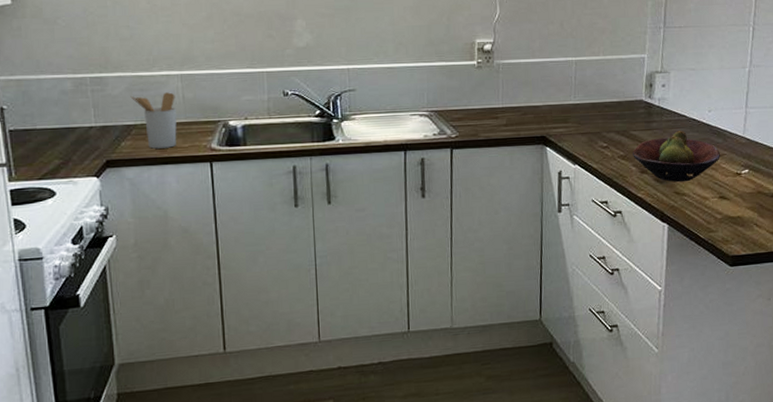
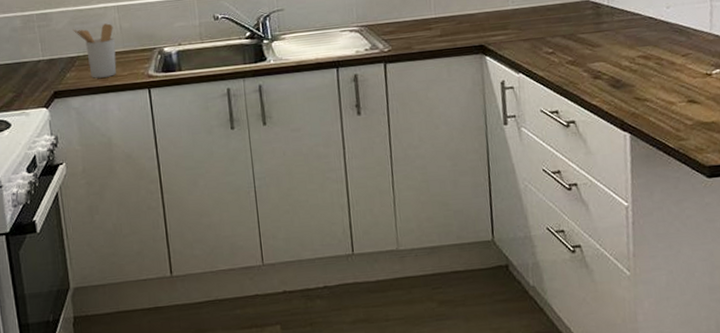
fruit bowl: present [632,131,720,183] -> none [582,30,685,87]

